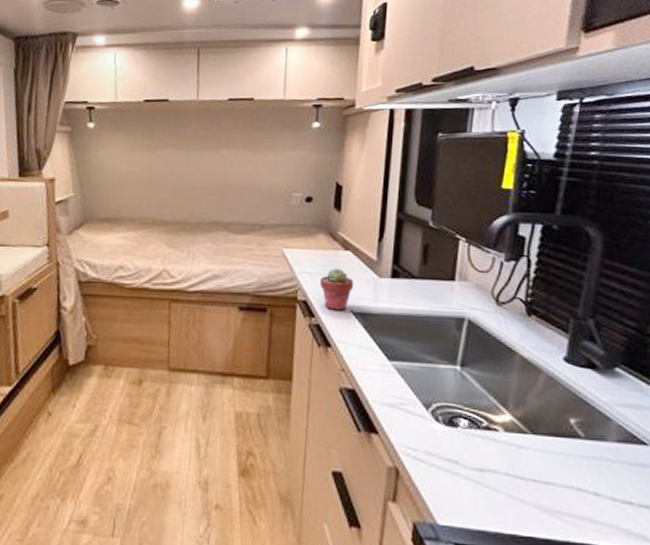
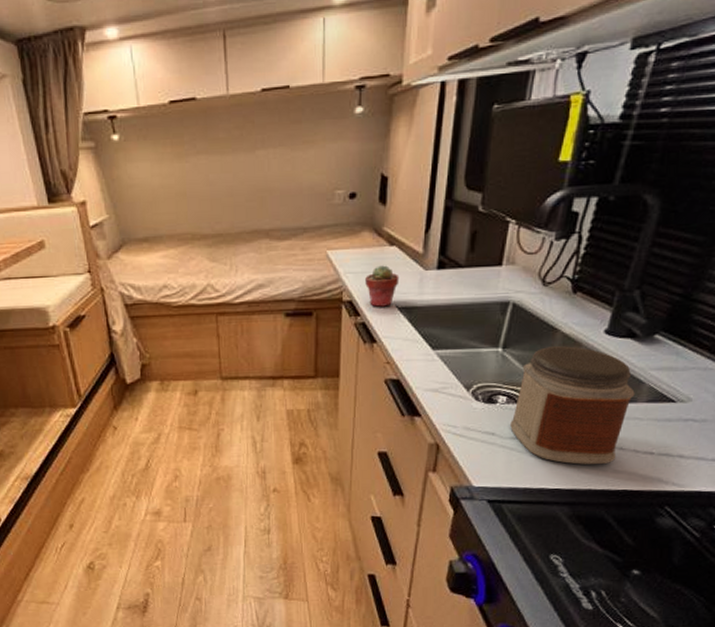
jar: none [474,369,603,512] -> present [510,346,635,465]

